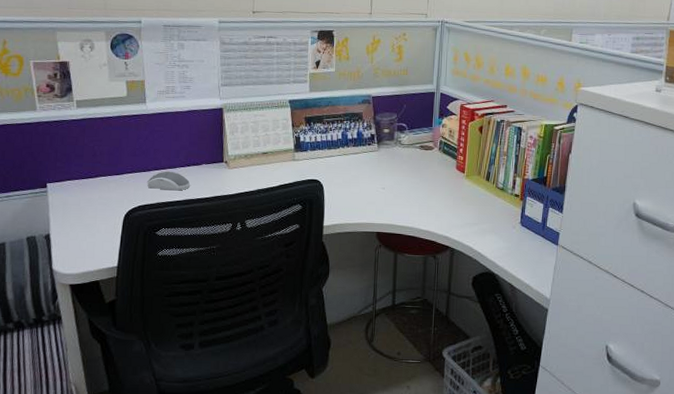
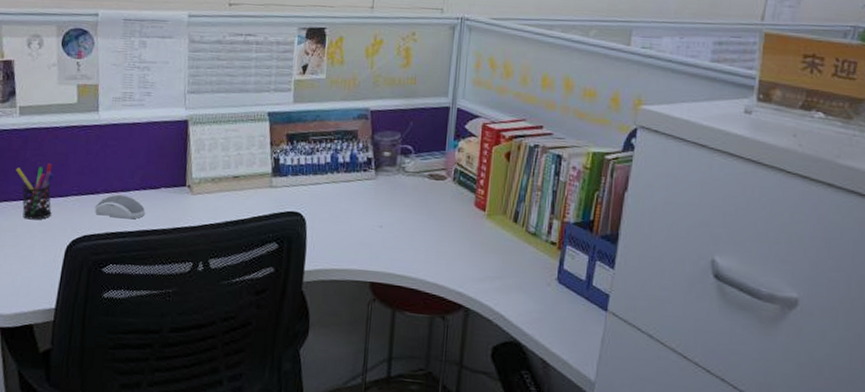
pen holder: none [76,148,111,195] -> present [15,164,55,220]

